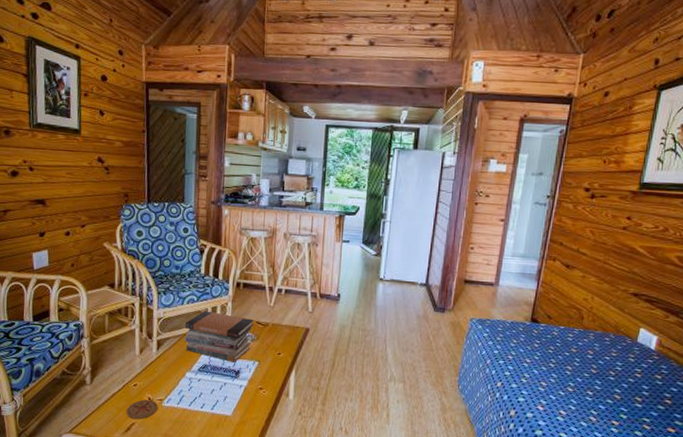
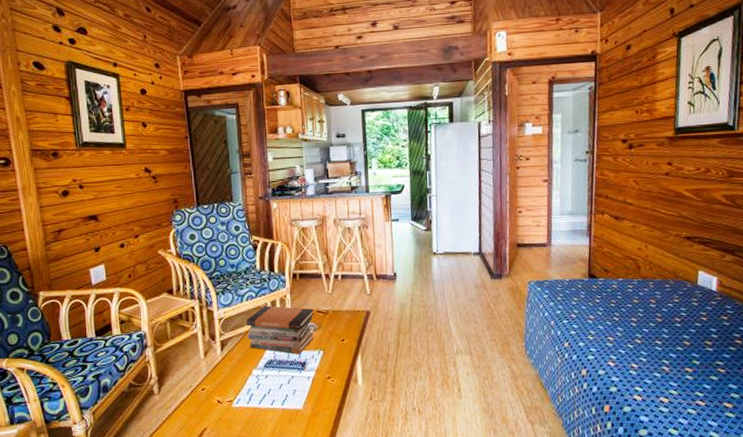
coaster: present [126,399,158,420] -> none [197,402,228,424]

